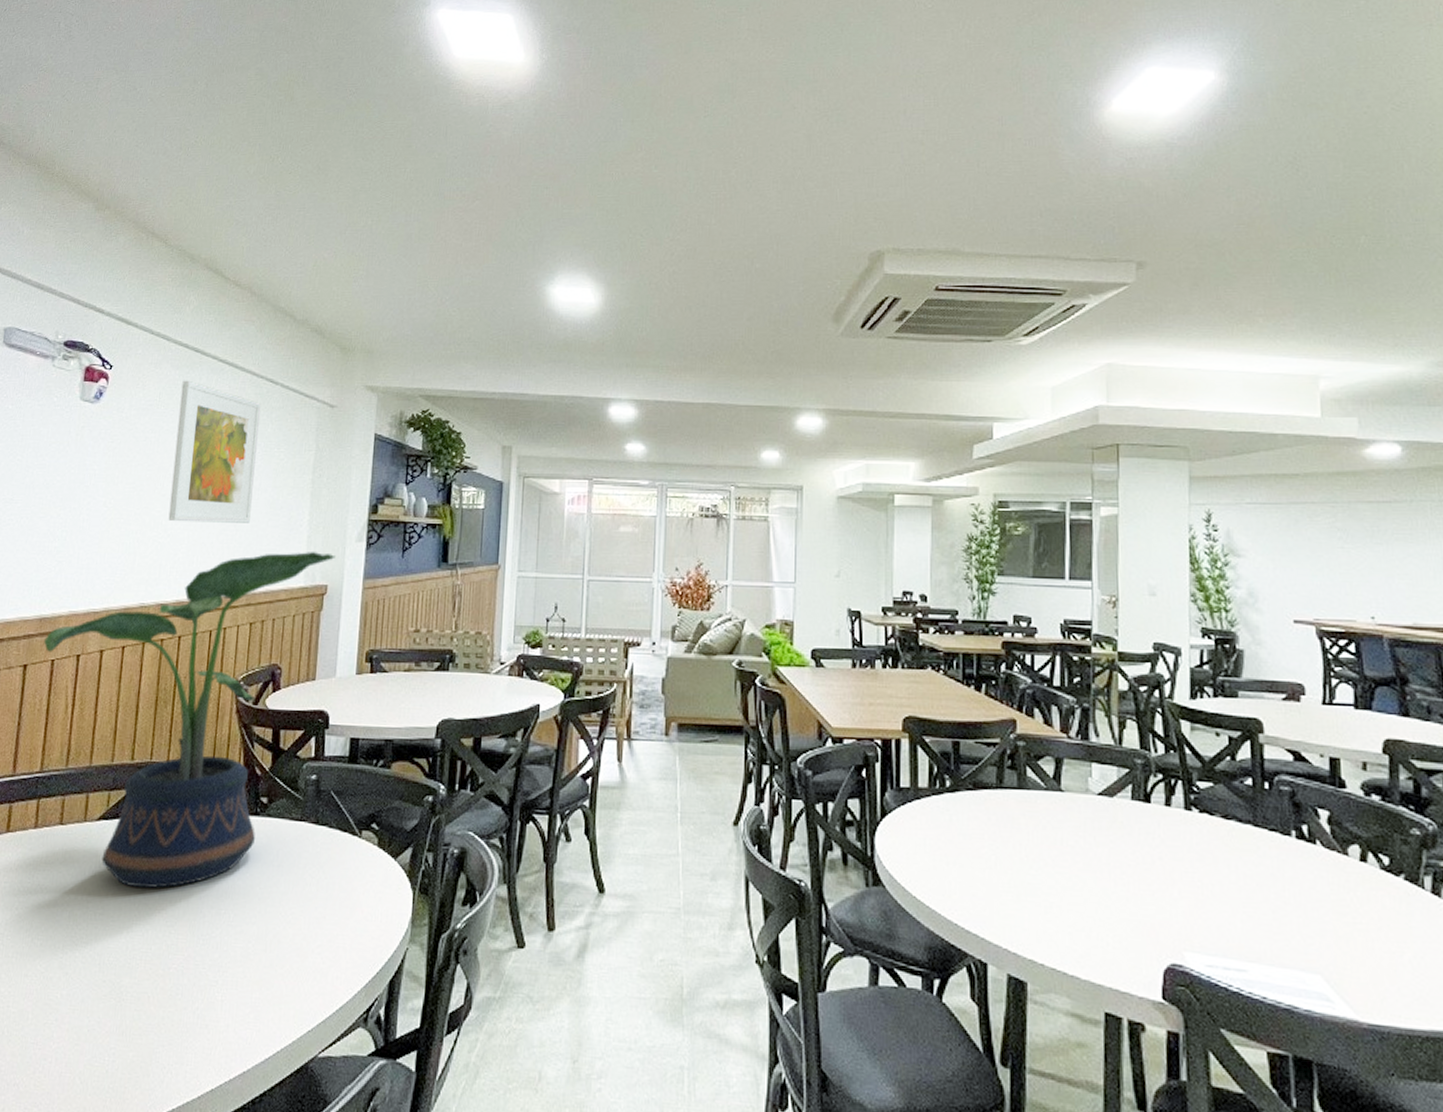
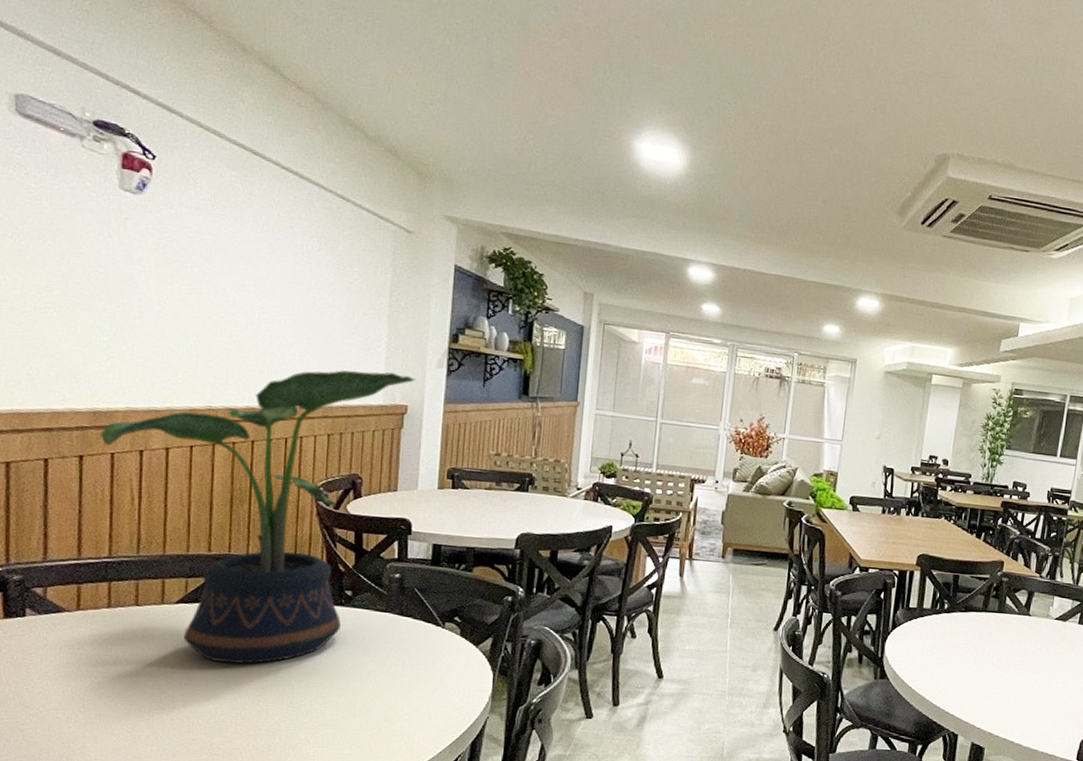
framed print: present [168,380,262,523] -> none [233,183,332,339]

